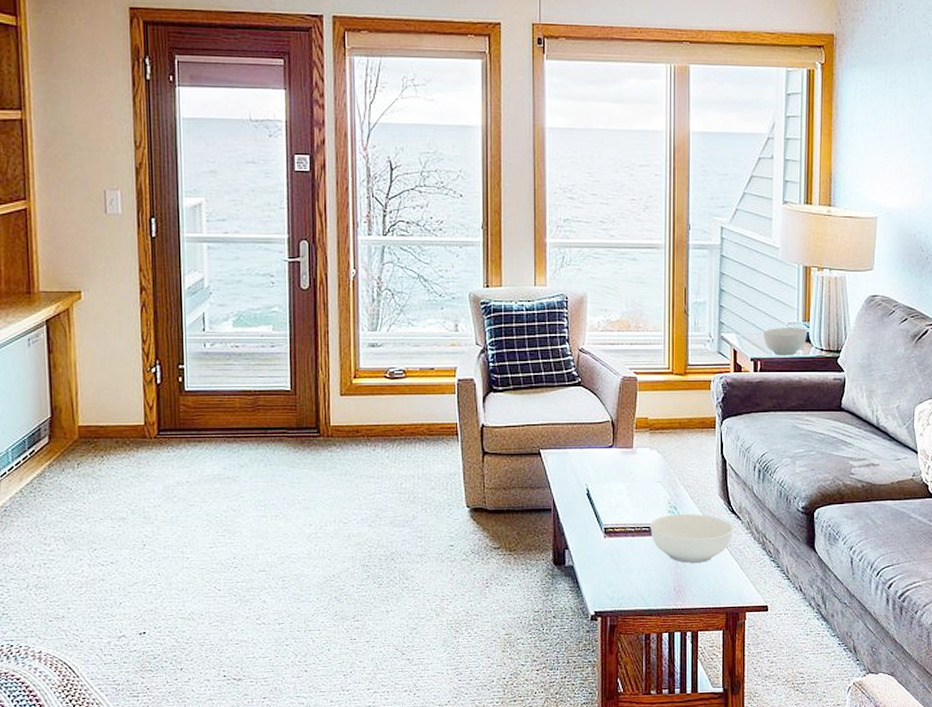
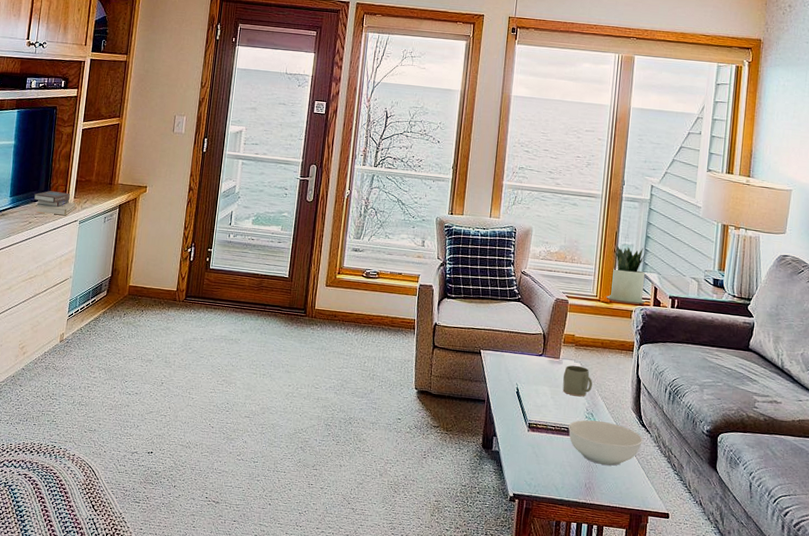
mug: none [639,453,672,489] -> present [562,365,593,397]
planter: none [680,304,726,373] -> present [606,246,646,305]
bowl: present [762,328,807,355] -> none [681,273,722,298]

